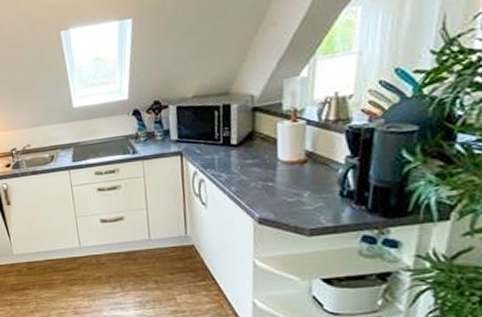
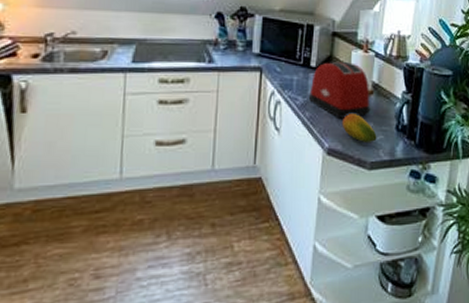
toaster: none [232,133,305,190] -> present [308,61,370,118]
fruit: none [272,184,316,211] -> present [342,114,377,142]

